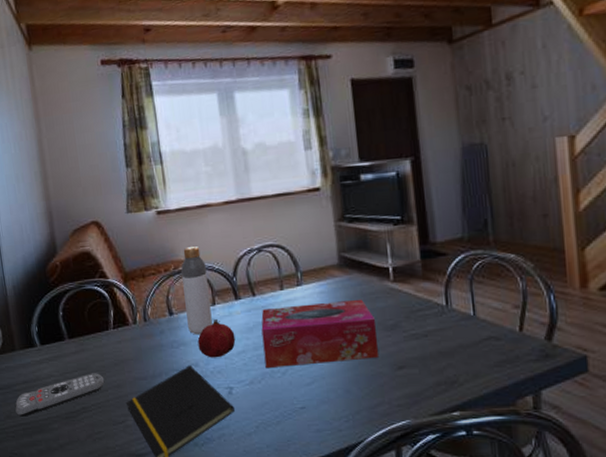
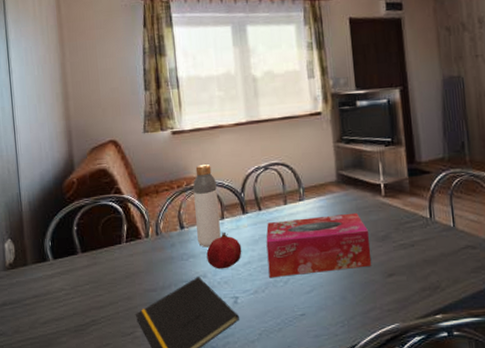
remote control: present [15,373,105,417] -> none [23,286,115,331]

